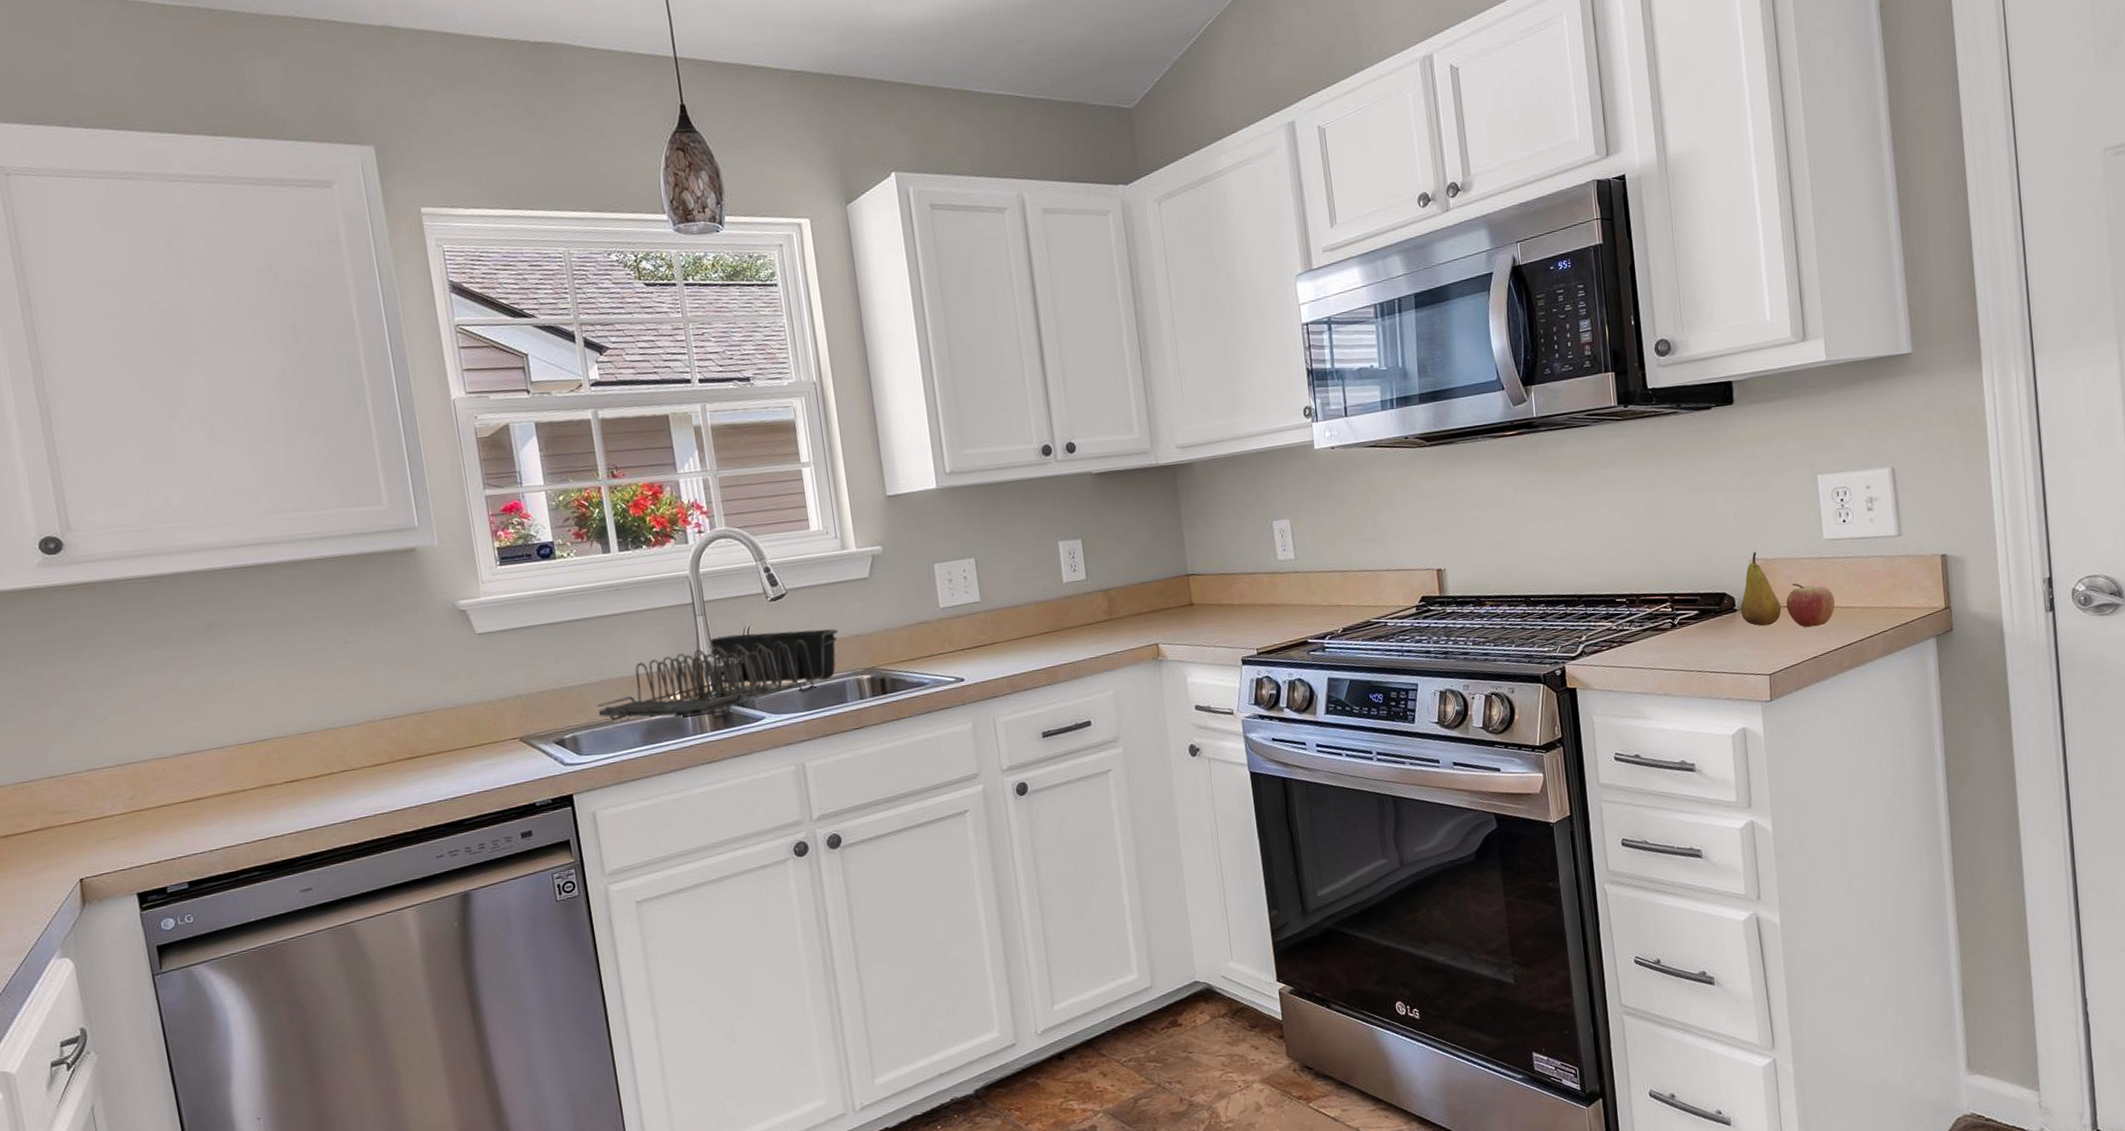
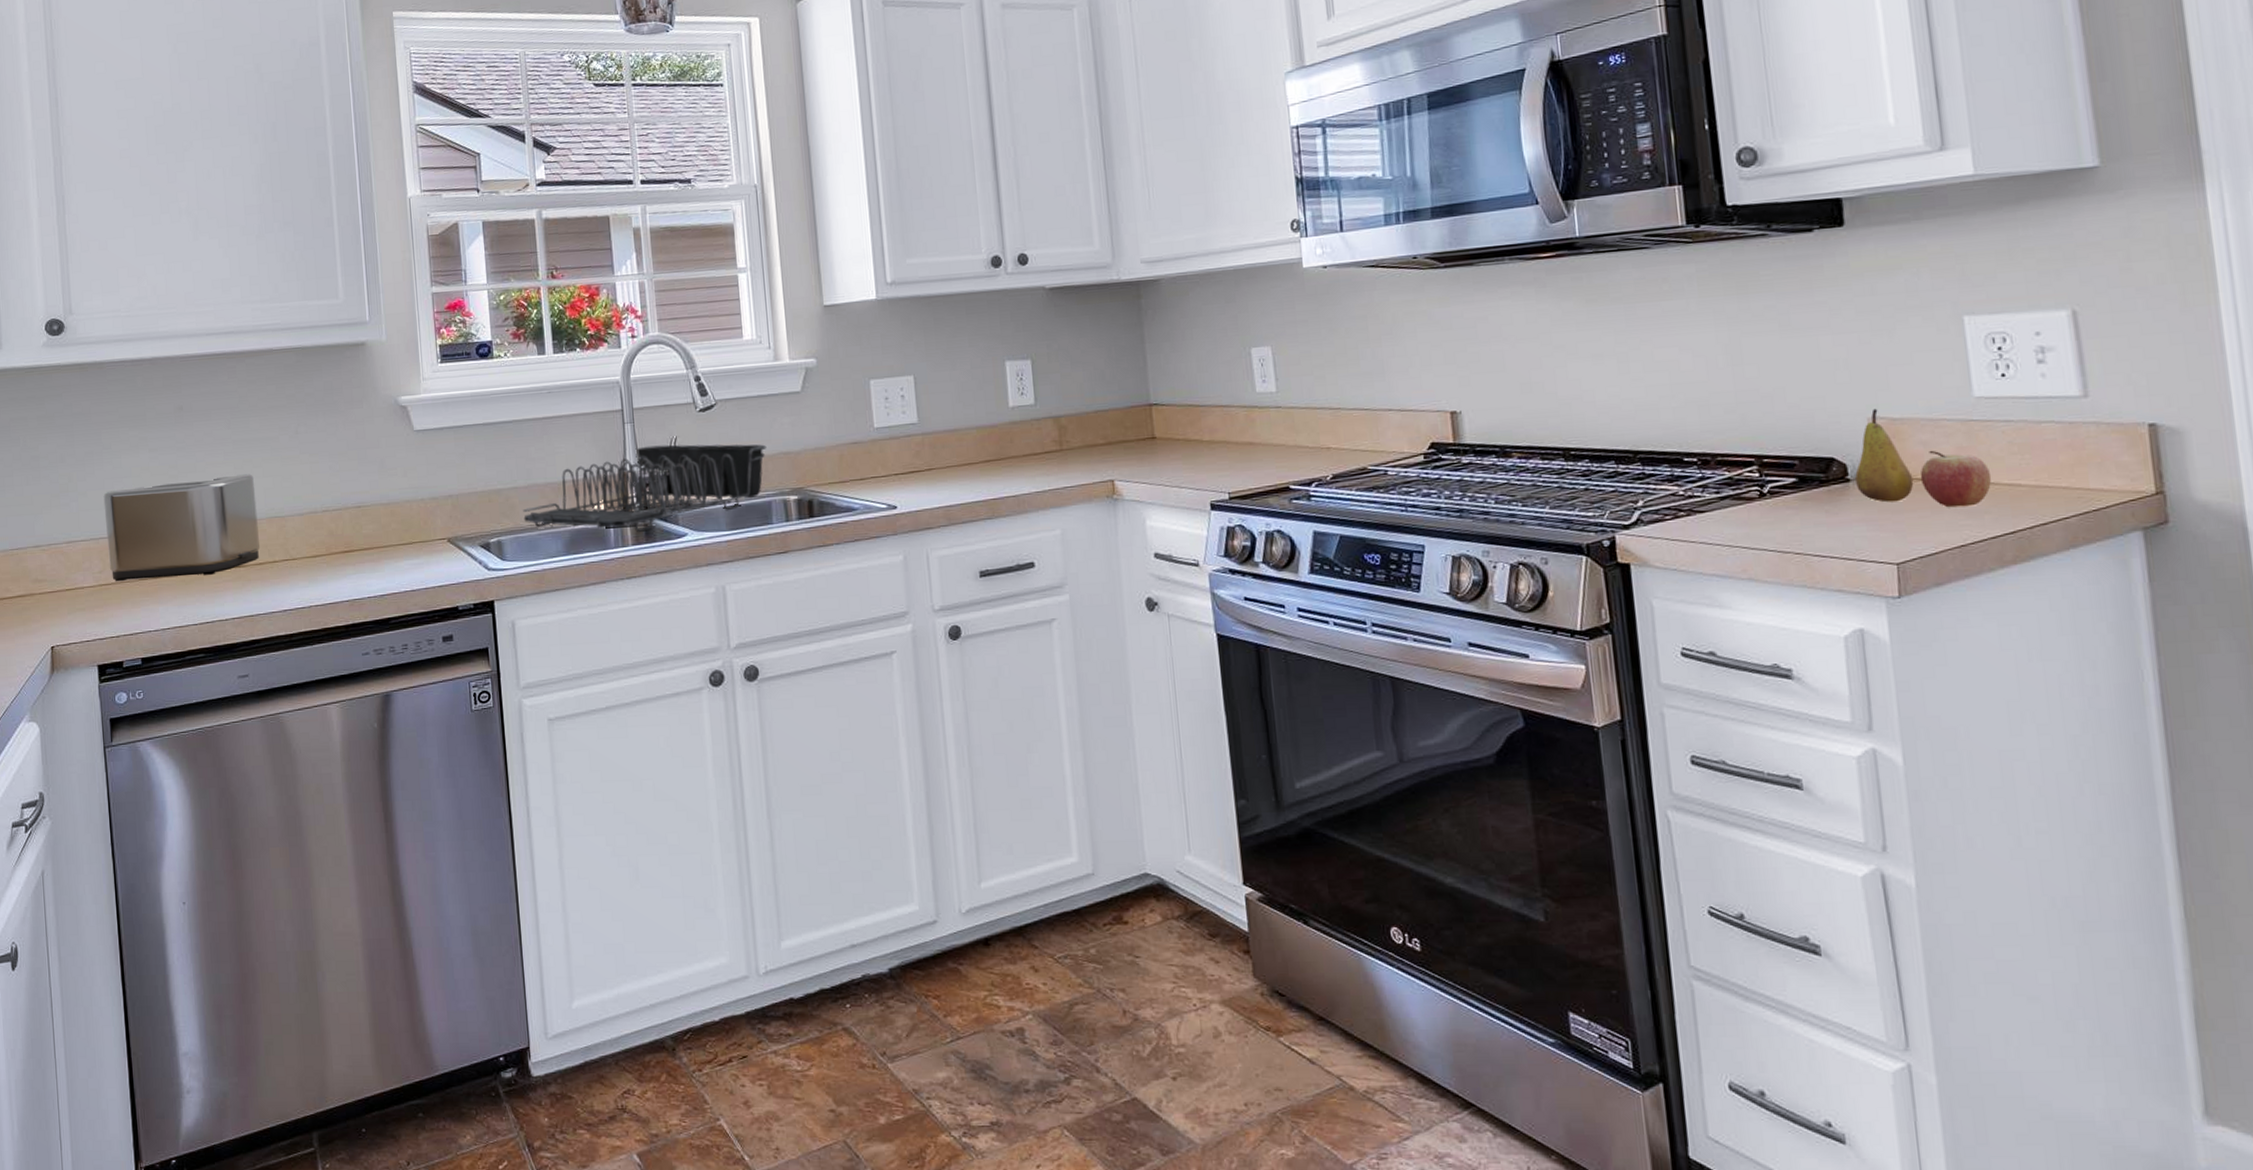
toaster: none [127,687,315,807] -> present [103,474,261,582]

